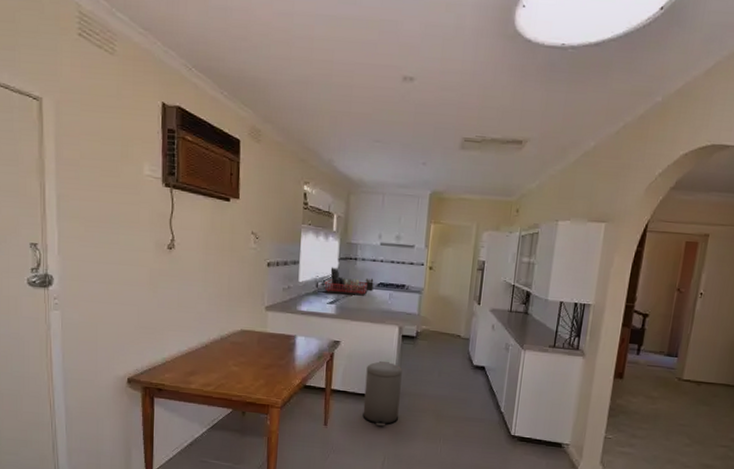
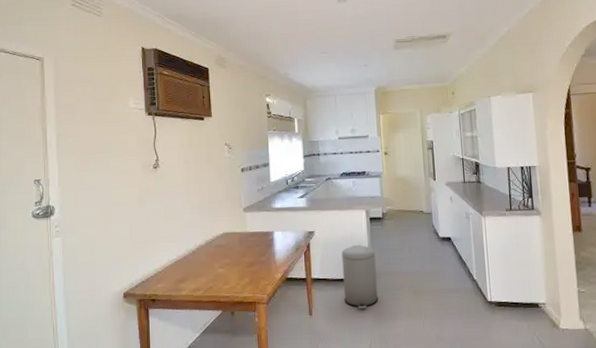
dish rack: present [324,267,374,297] -> none [293,164,338,188]

